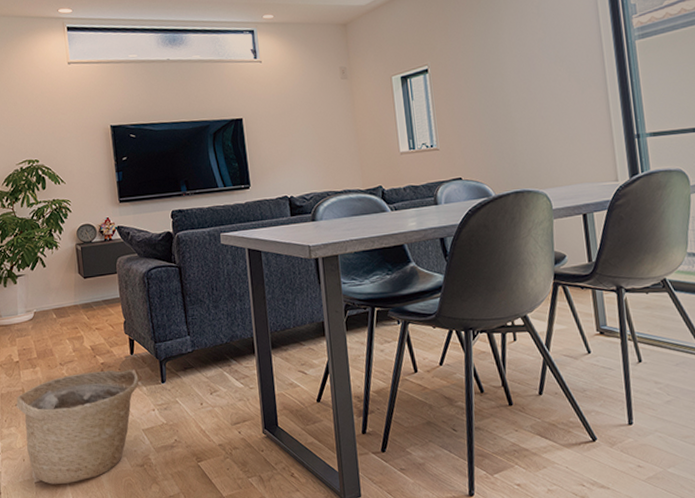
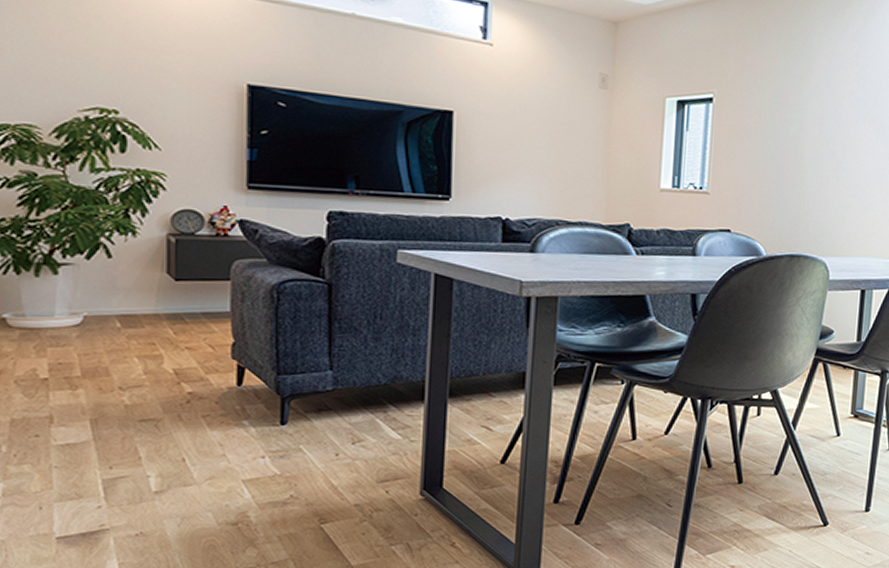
basket: present [15,369,139,484] -> none [35,402,246,541]

